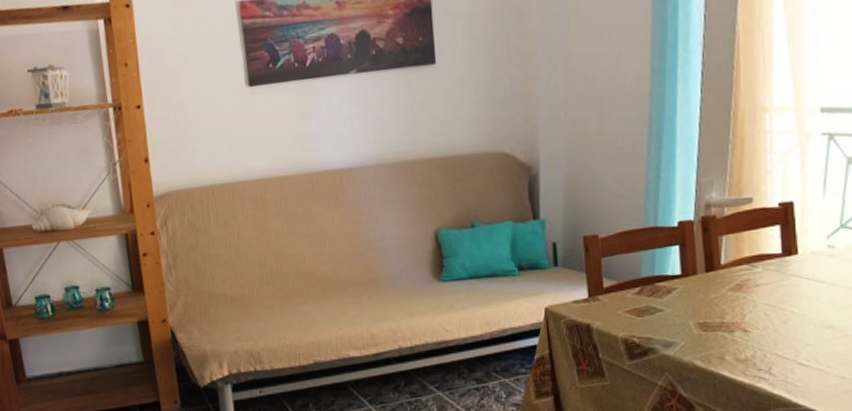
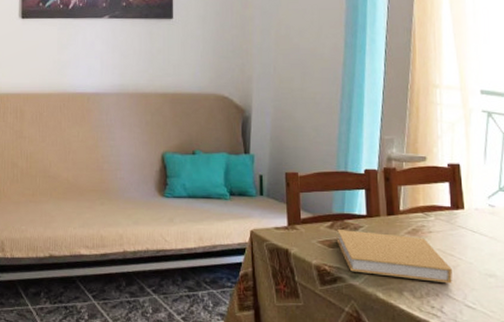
book: none [646,293,783,342] -> present [336,230,452,284]

